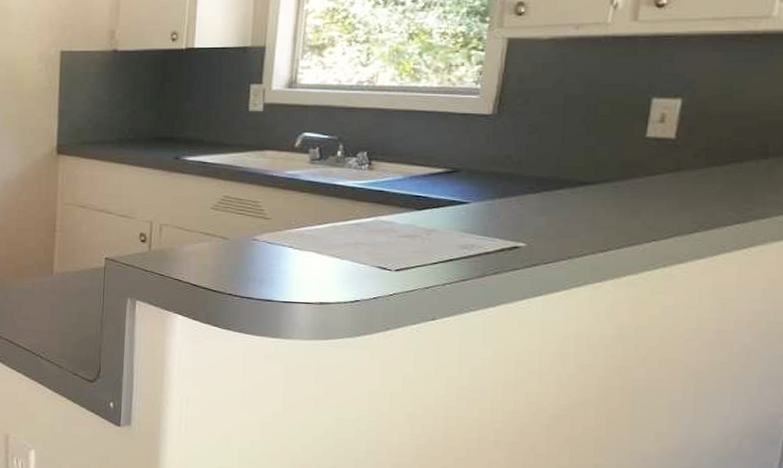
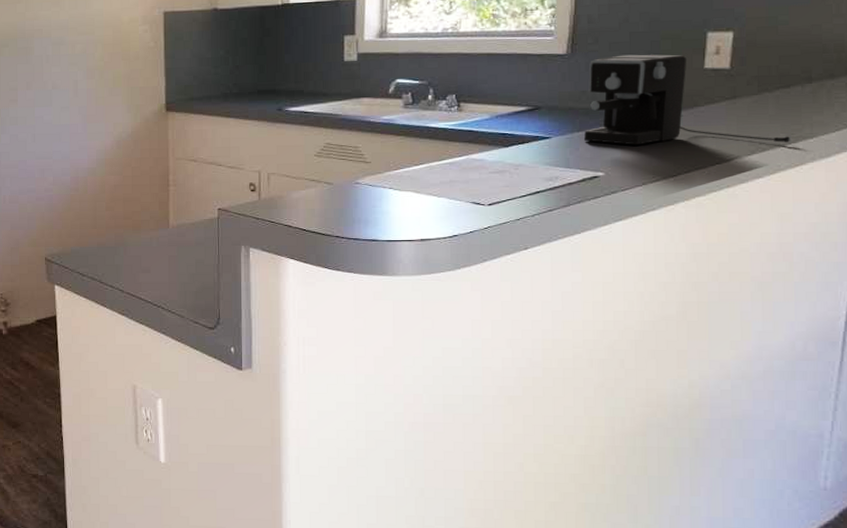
coffee maker: none [505,118,740,222] -> present [583,54,791,146]

